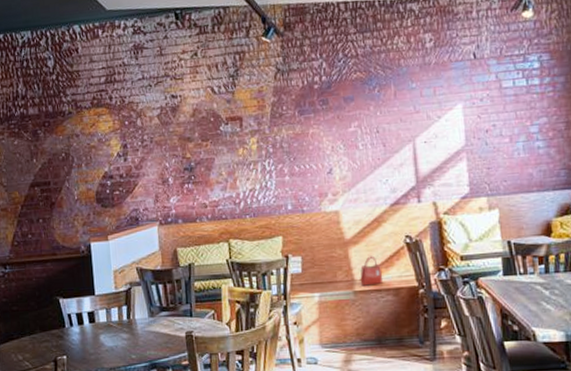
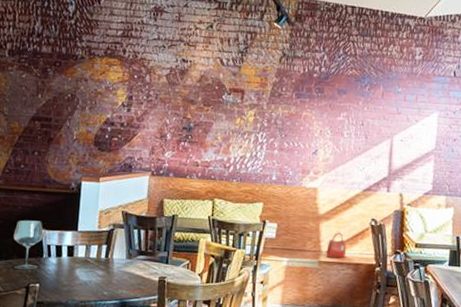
wine glass: none [32,290,62,344] -> present [13,220,44,271]

